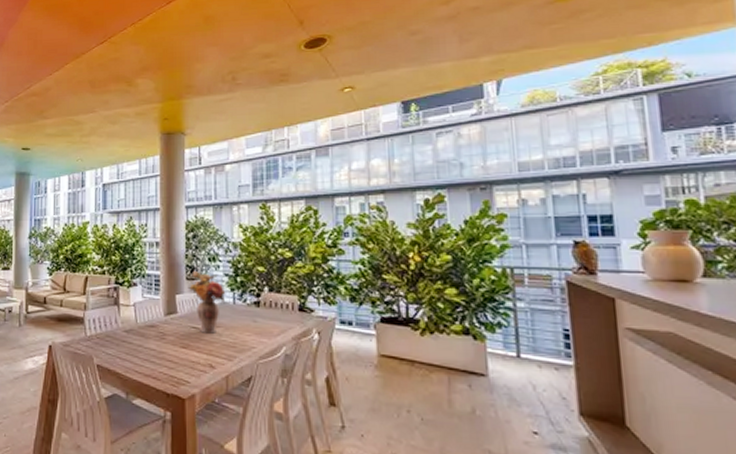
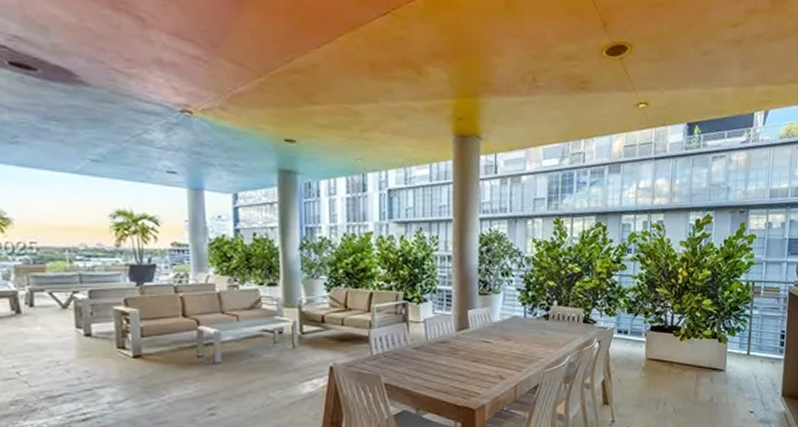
flower arrangement: present [188,270,226,334] -> none [480,285,518,347]

